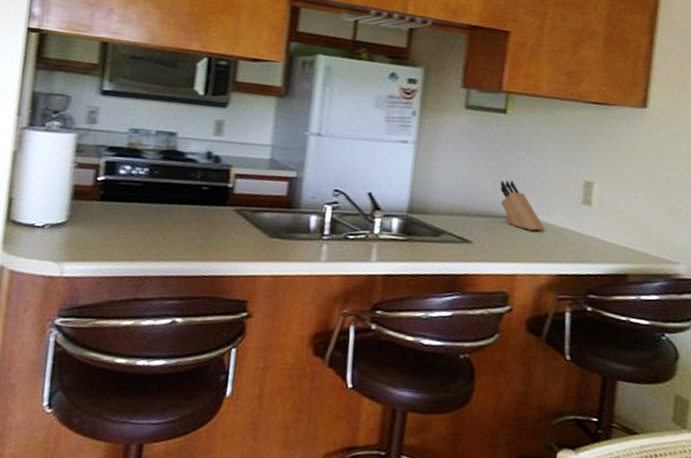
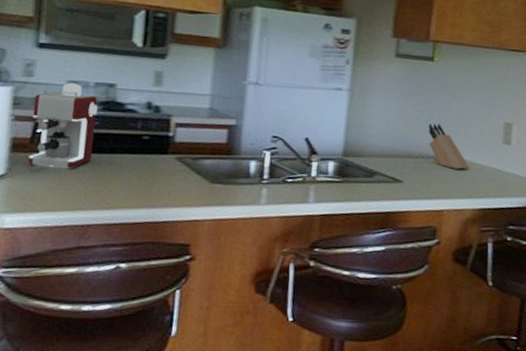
coffee maker: none [89,130,159,218] -> present [28,82,98,169]

